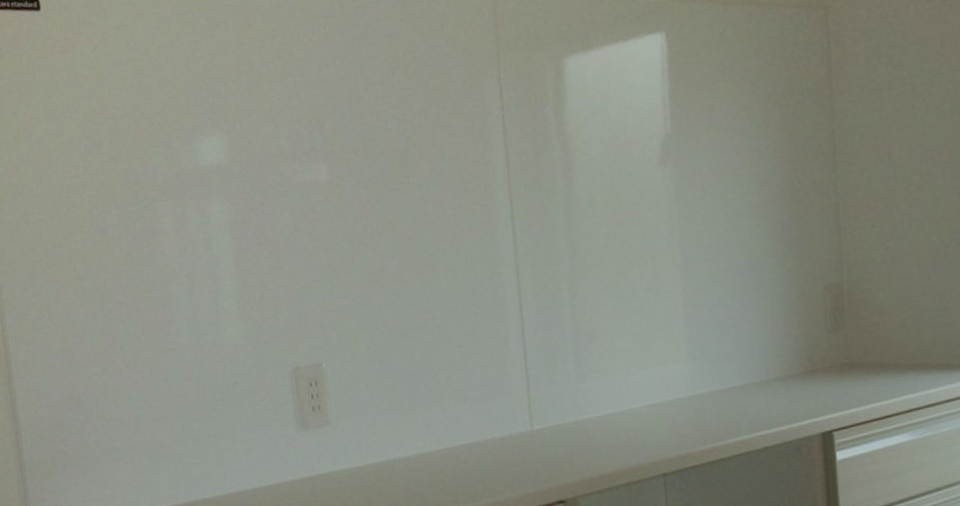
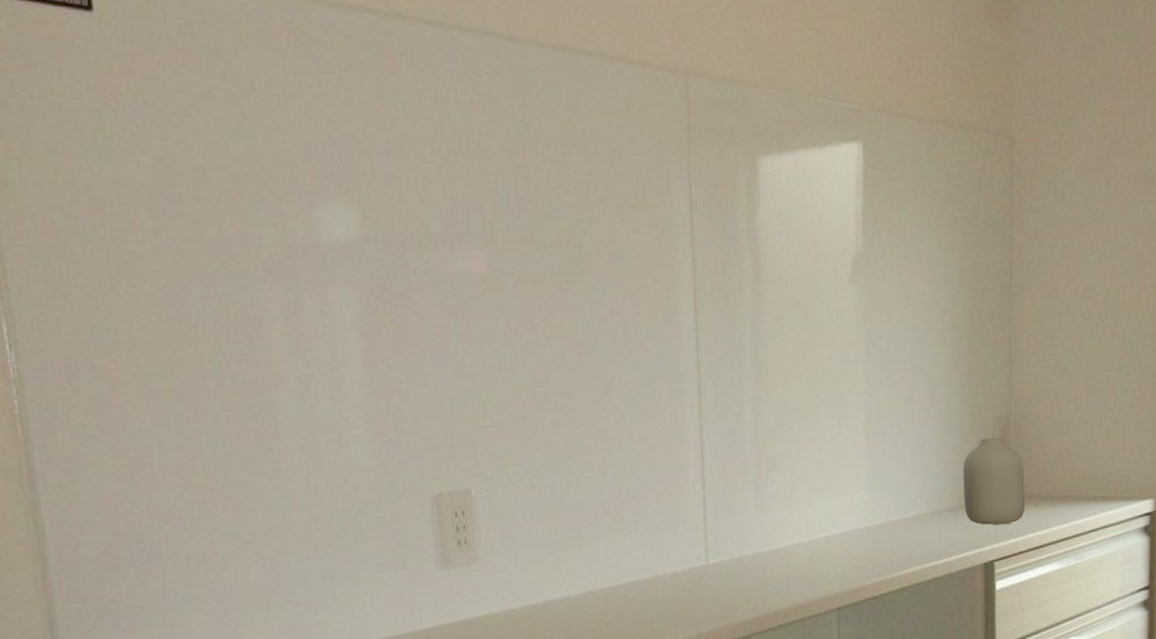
vase: none [791,305,866,395] -> present [963,437,1026,525]

